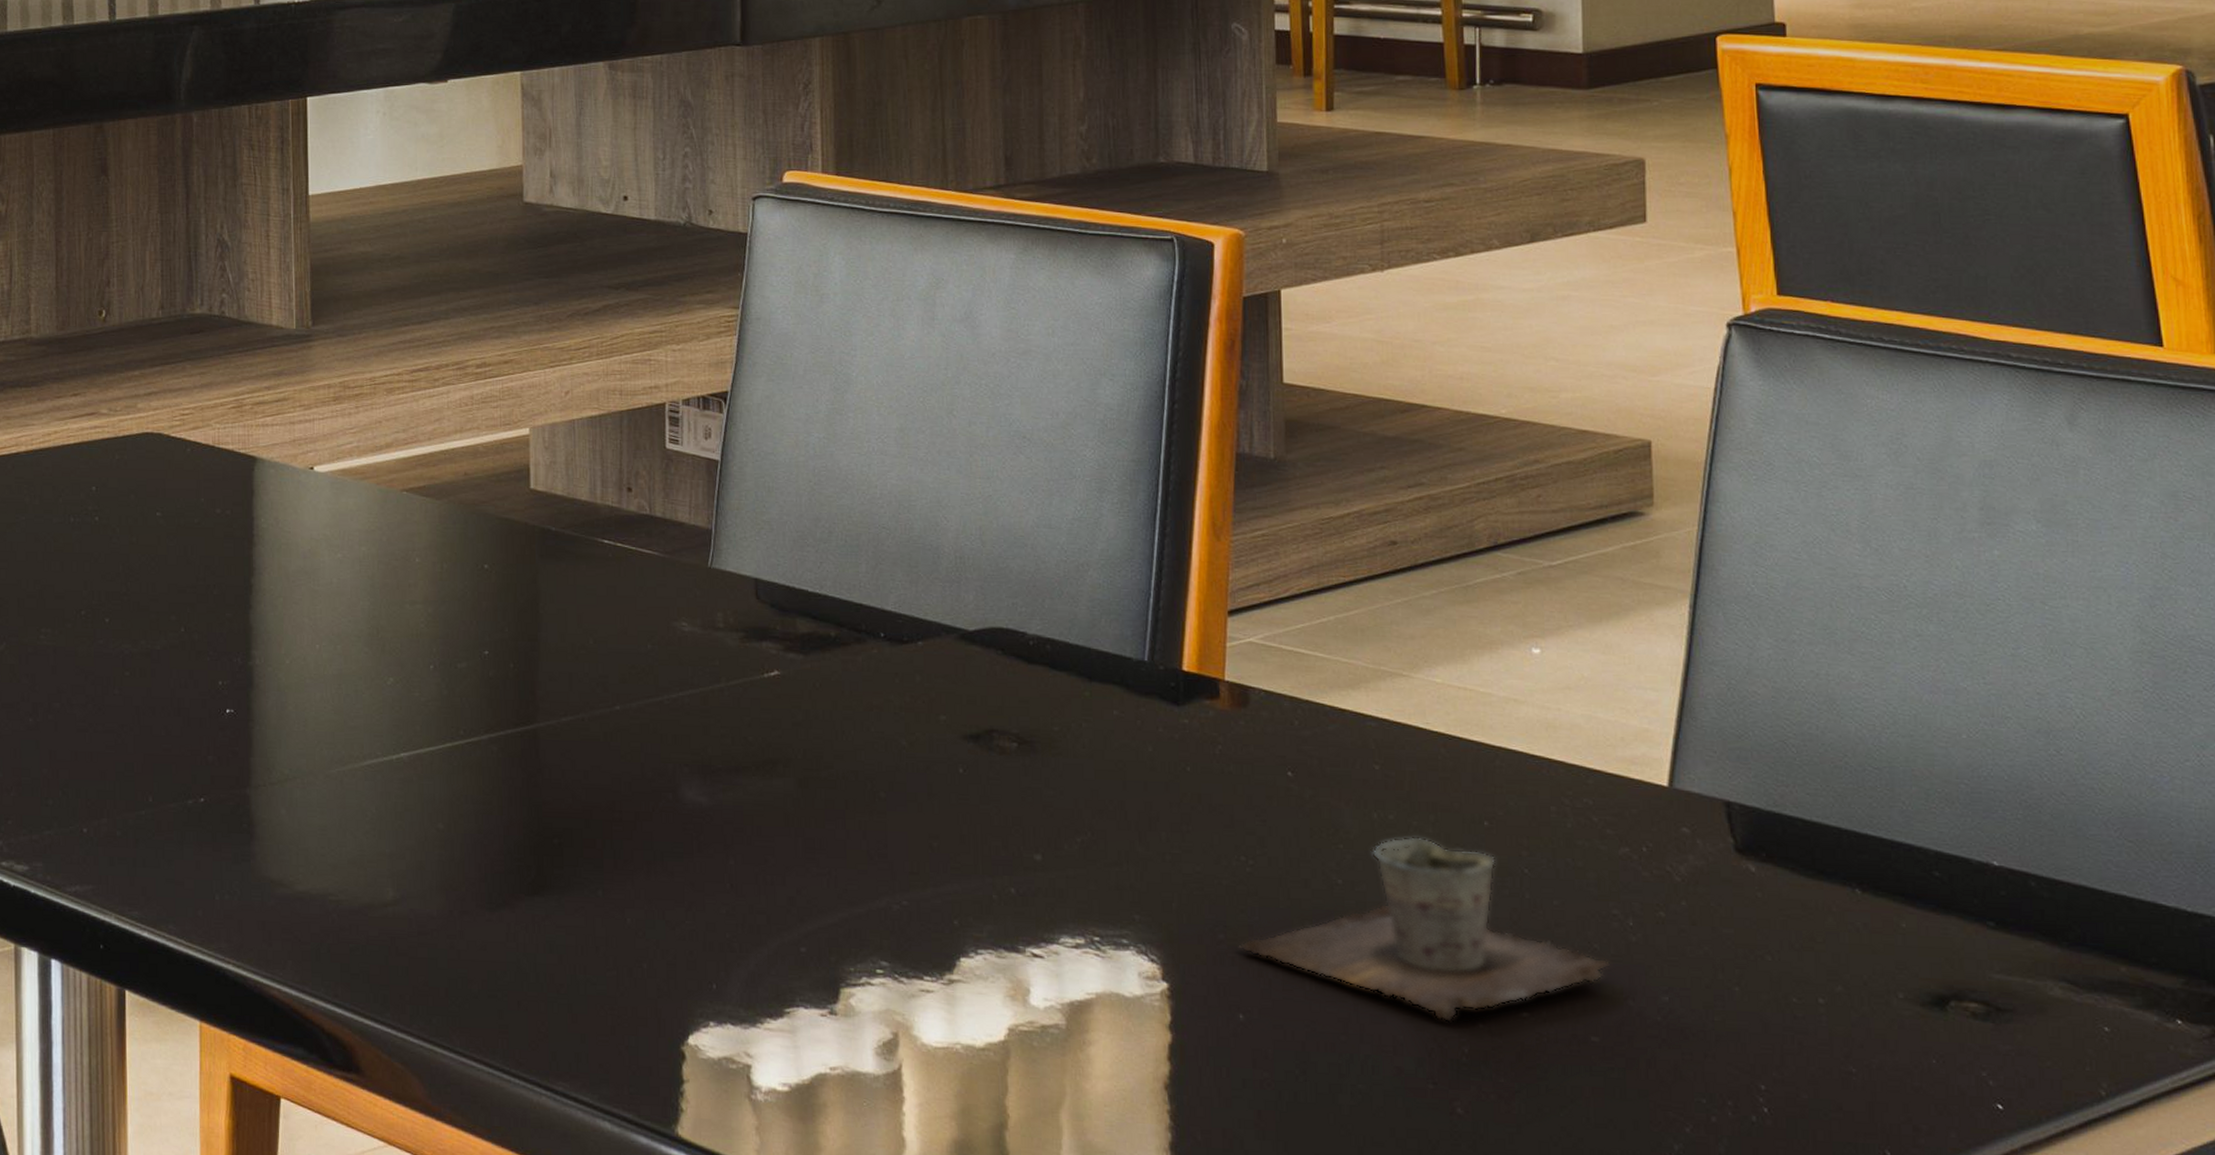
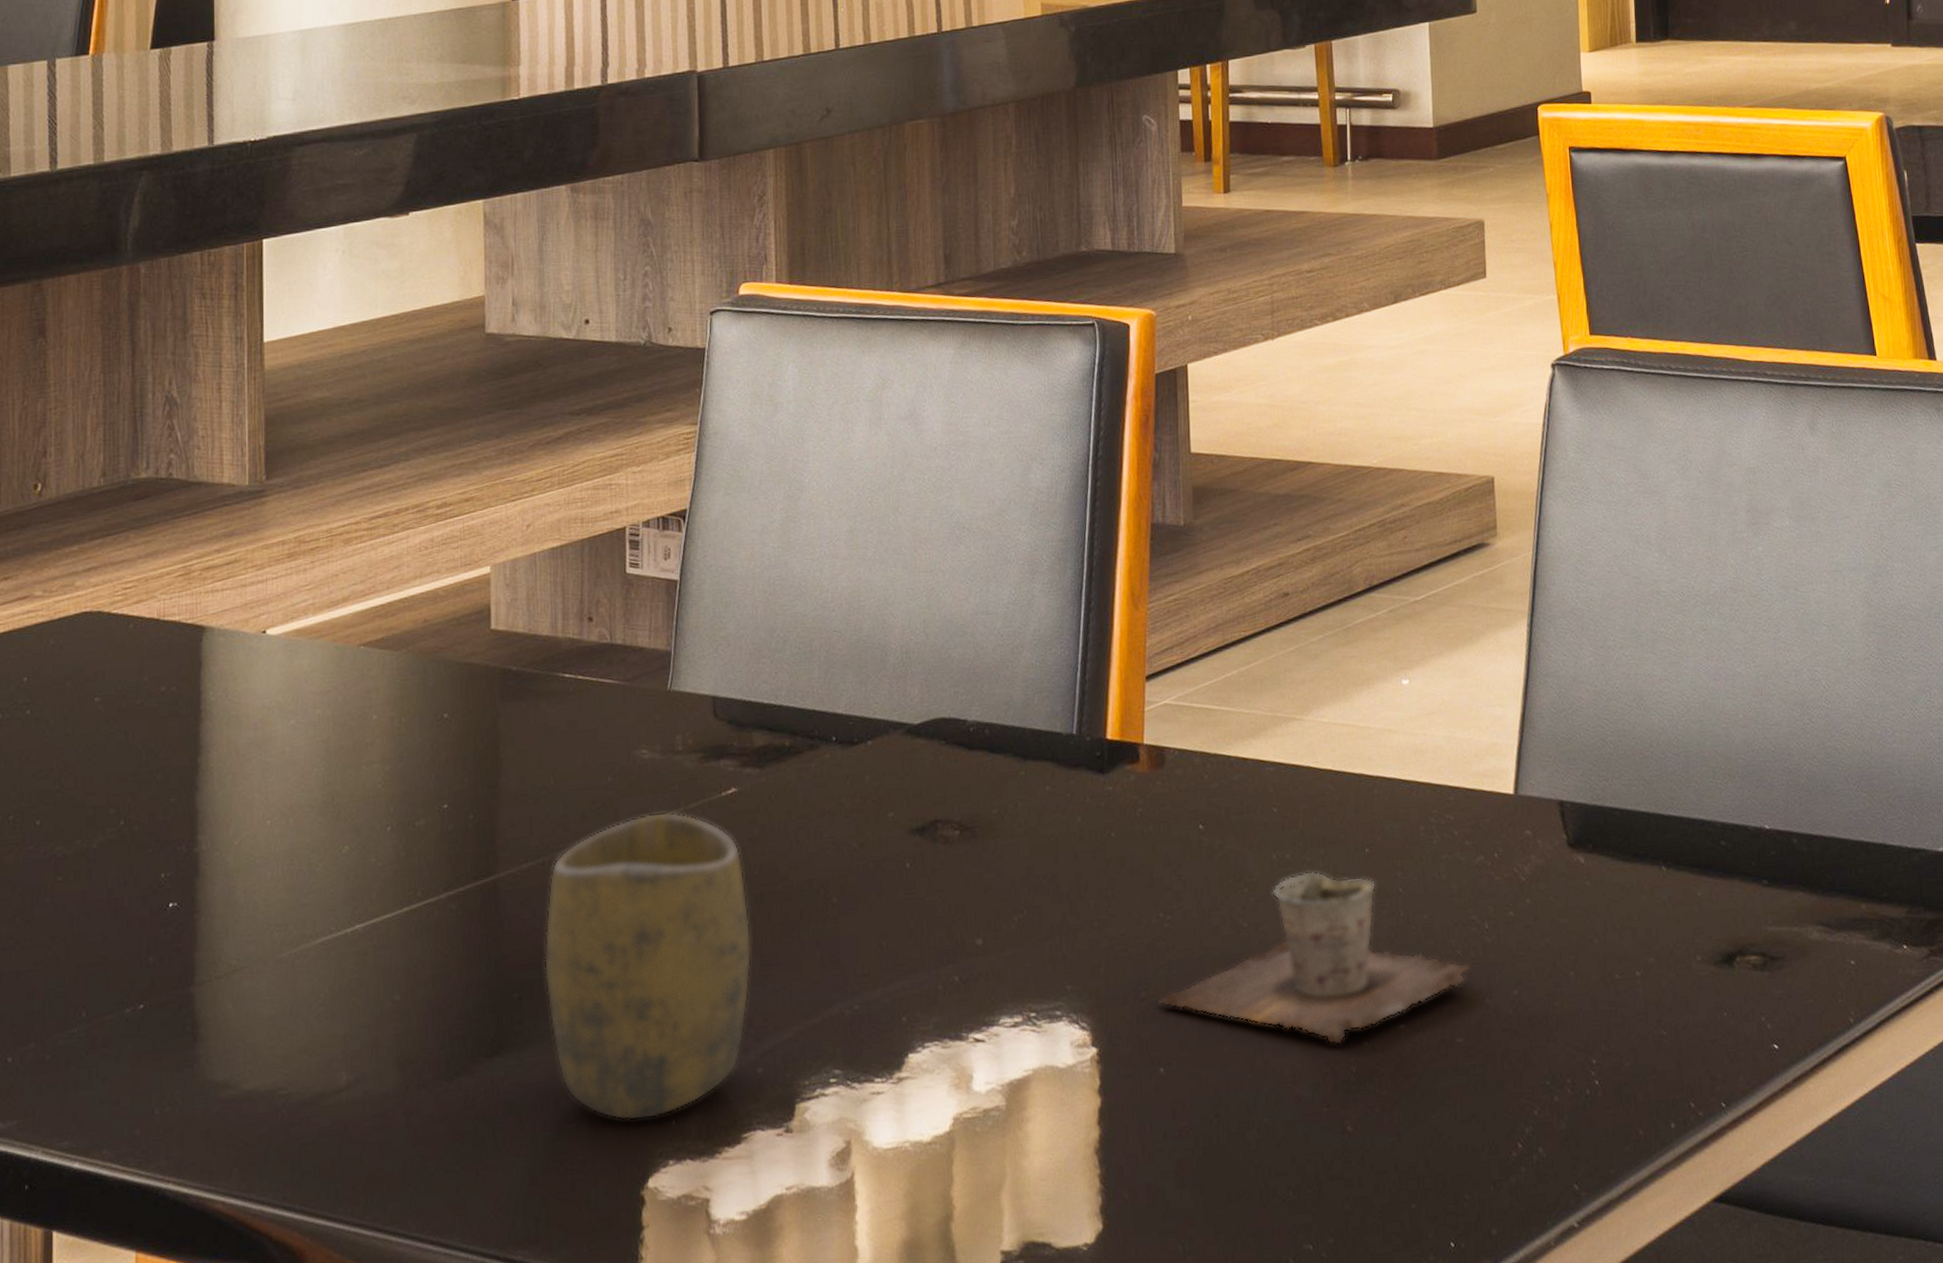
cup: none [583,685,795,979] -> present [543,811,752,1121]

